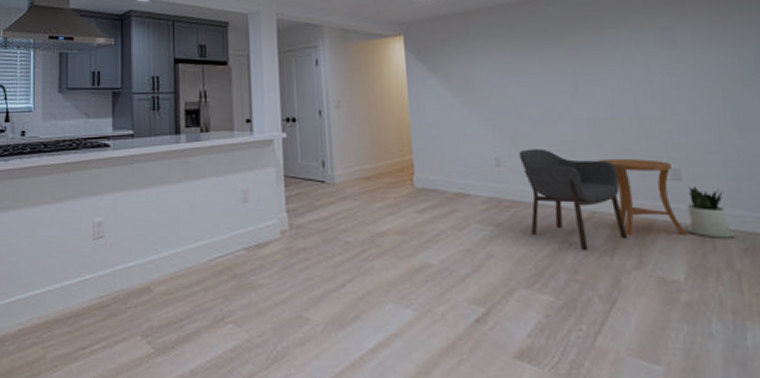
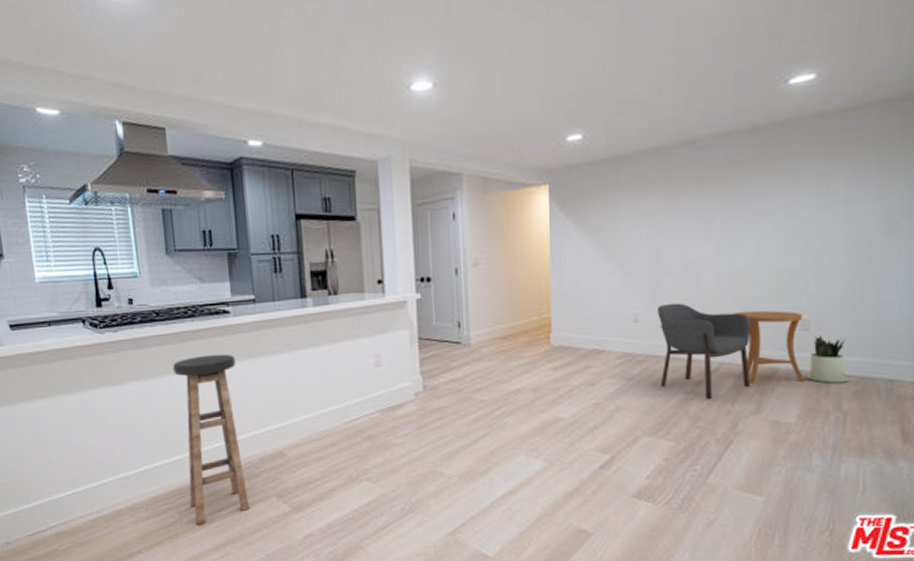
bar stool: none [54,185,114,363] -> present [173,354,250,525]

